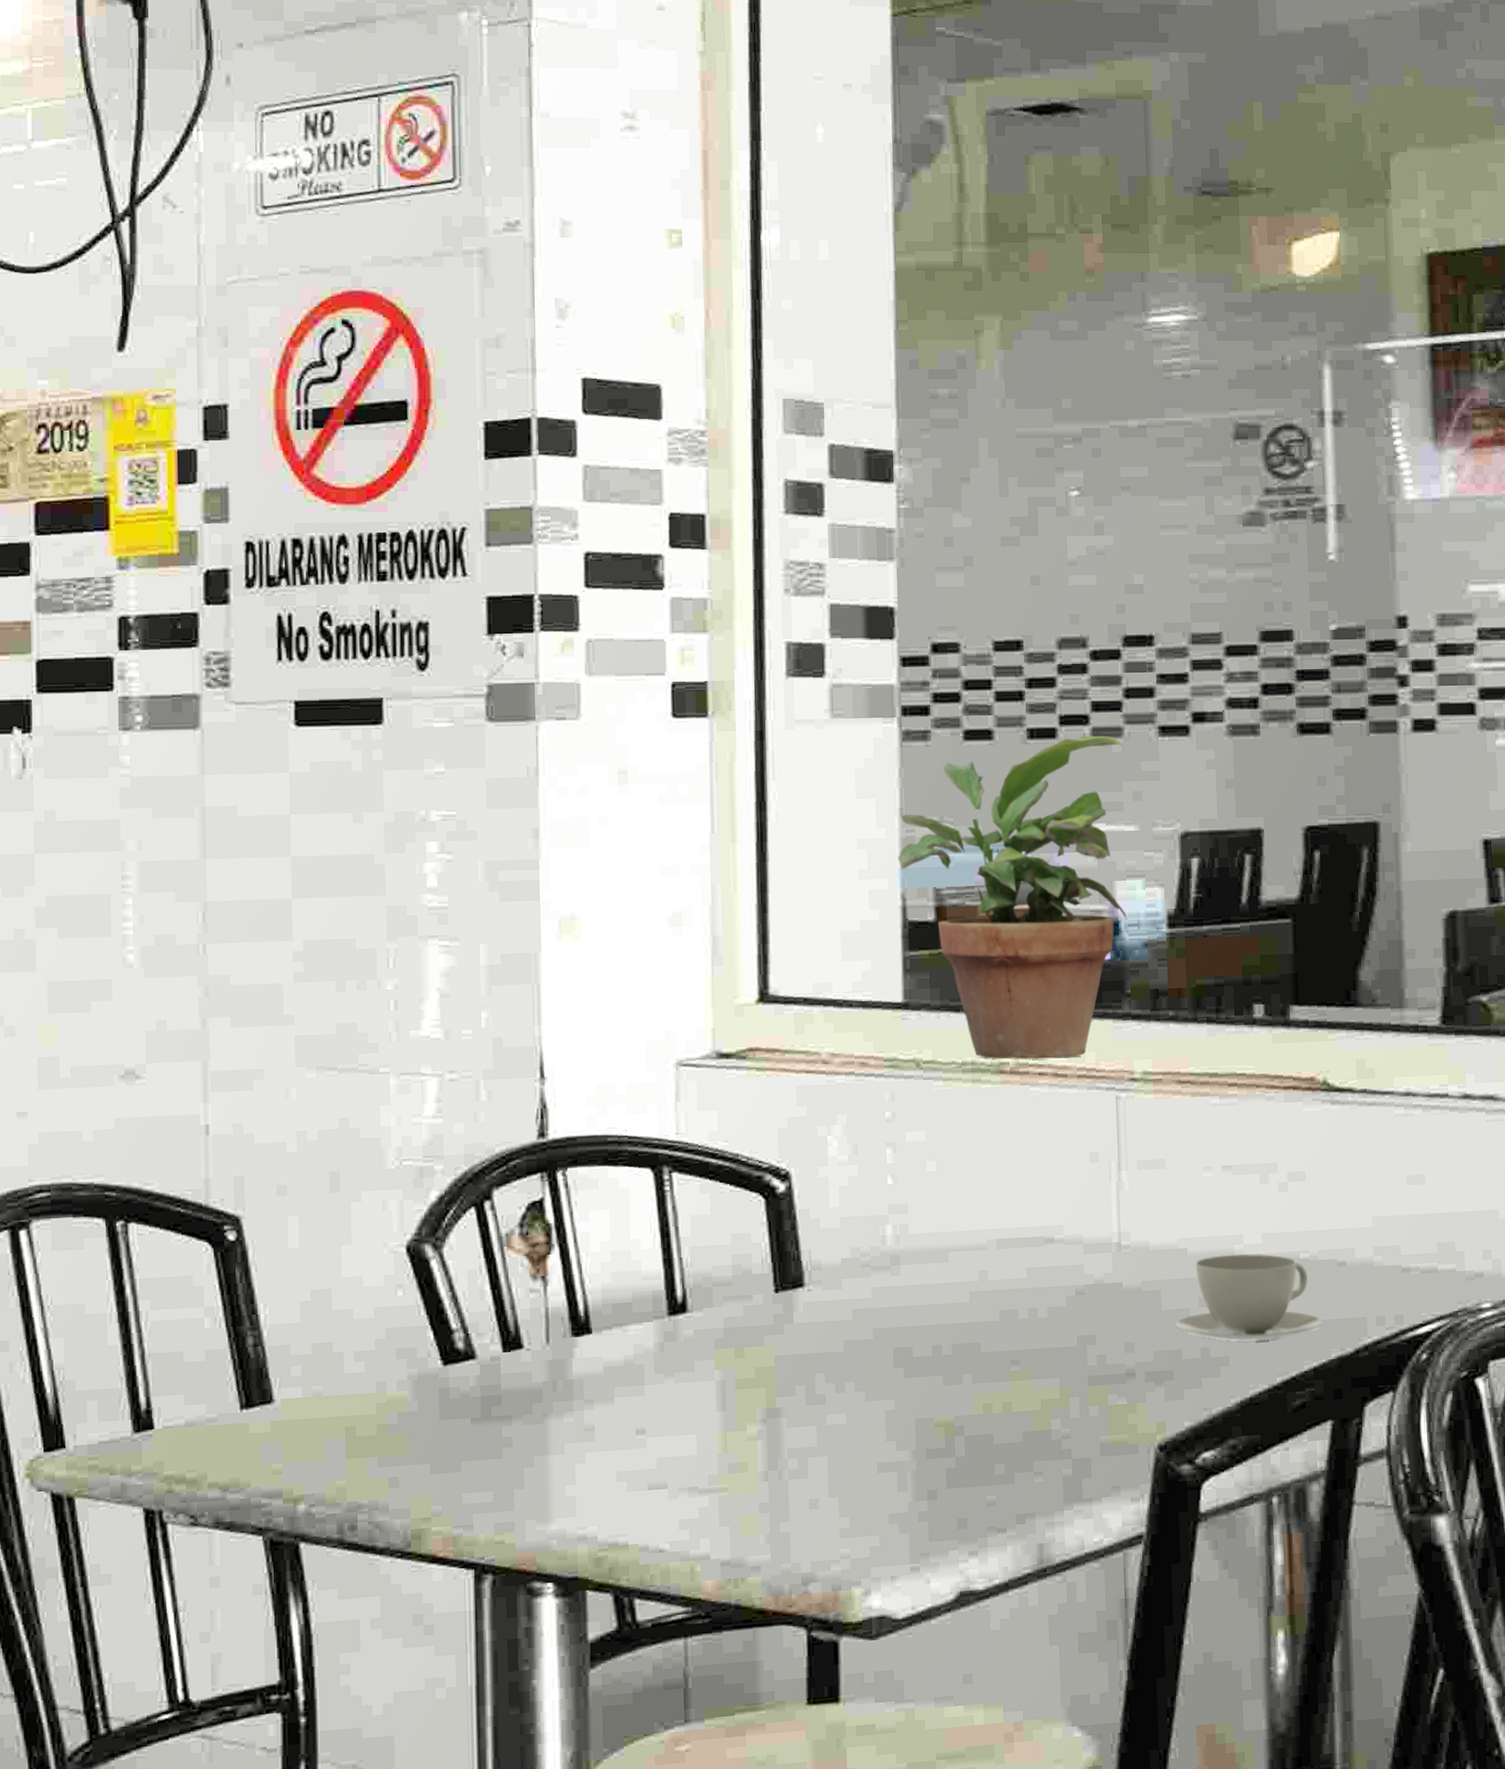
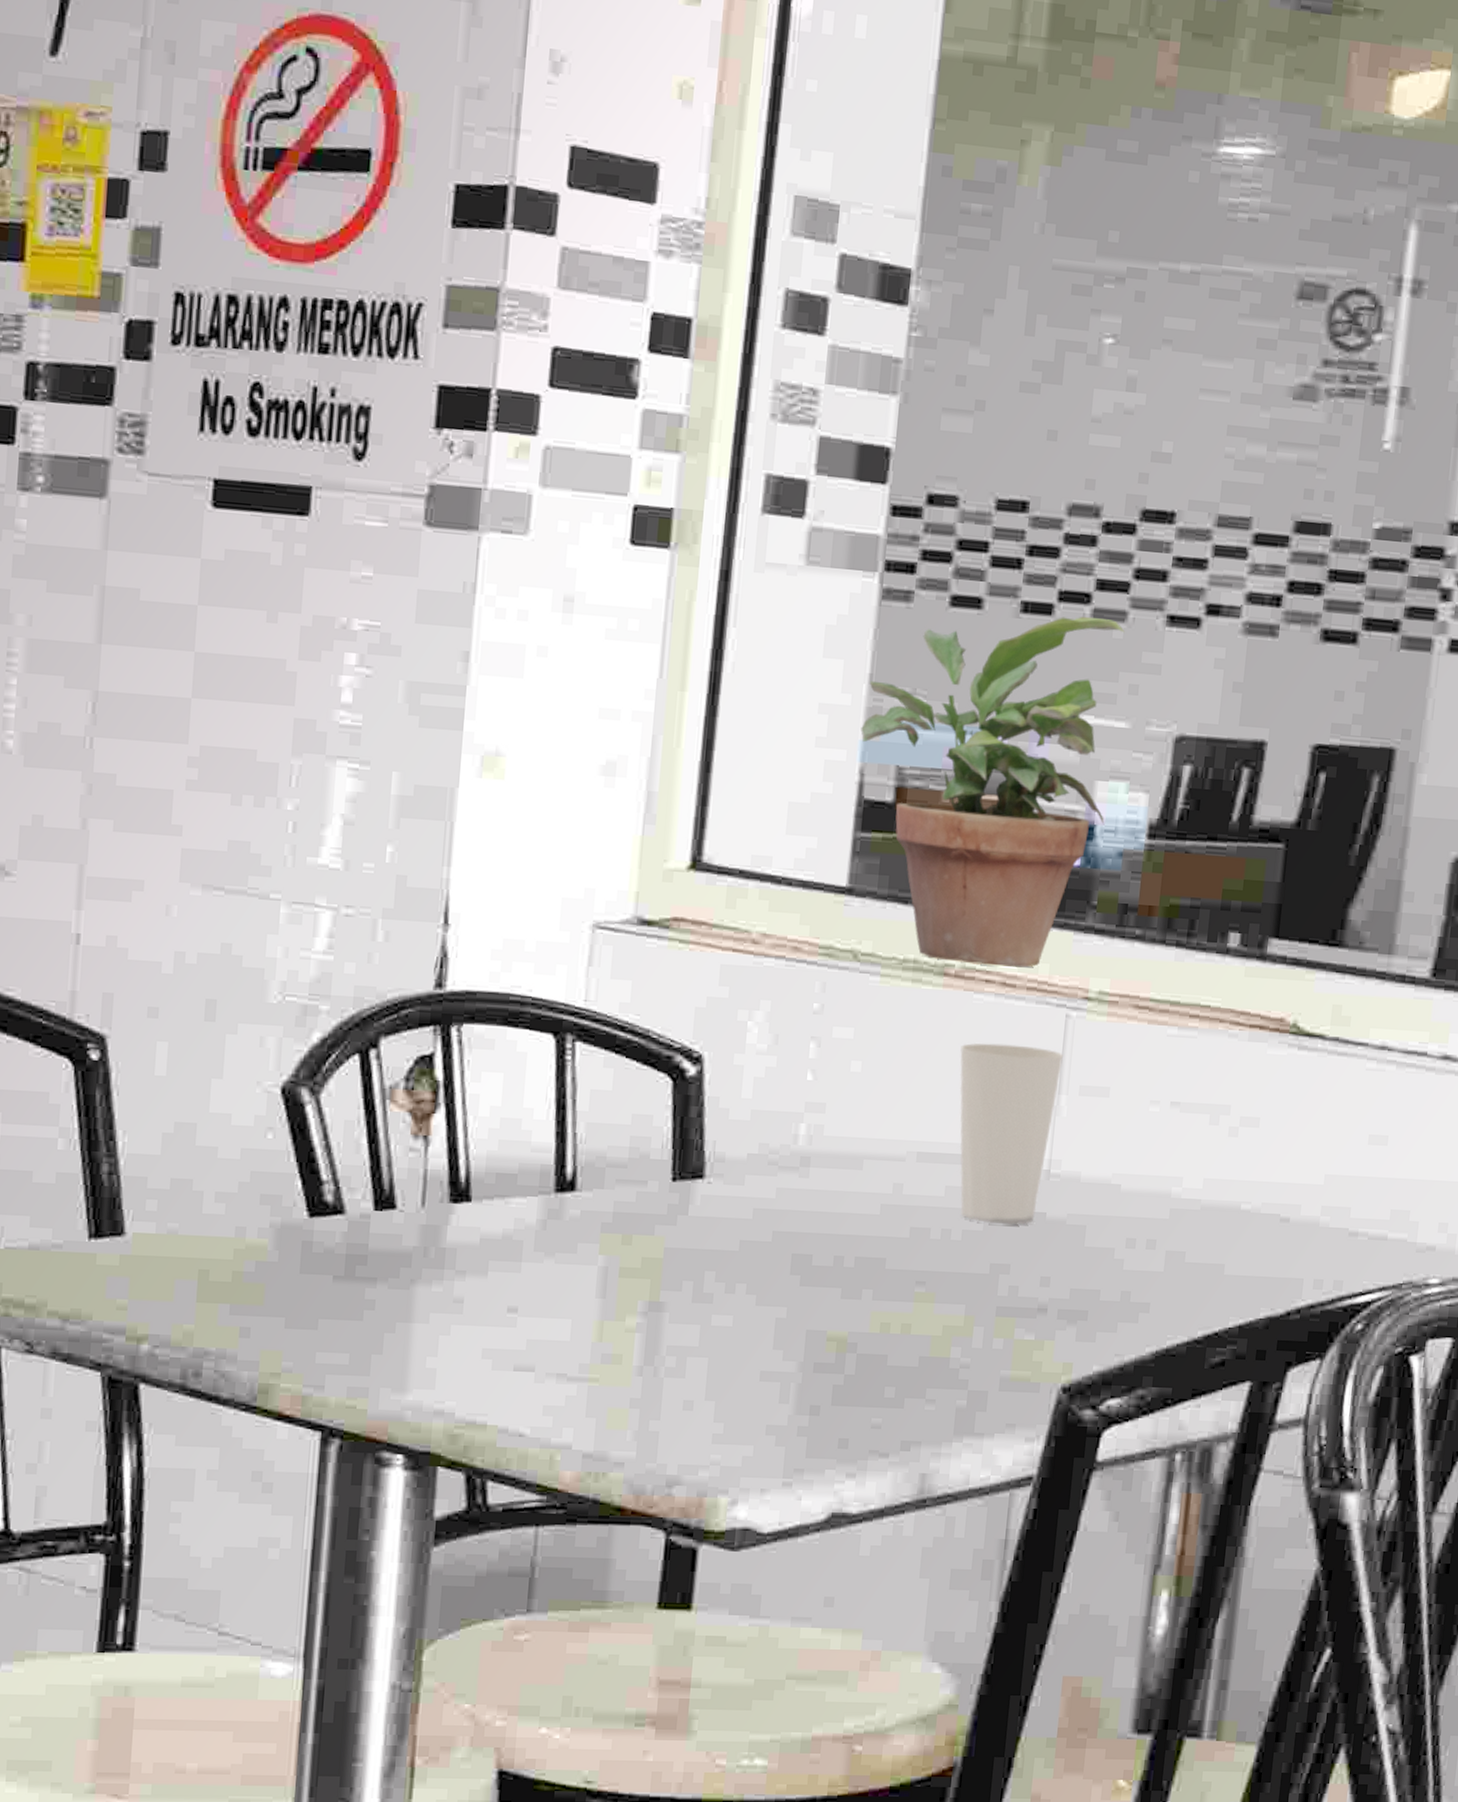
cup: none [1024,1129,1119,1299] -> present [959,1043,1063,1225]
teacup: present [1175,1253,1322,1342] -> none [1097,1195,1255,1292]

